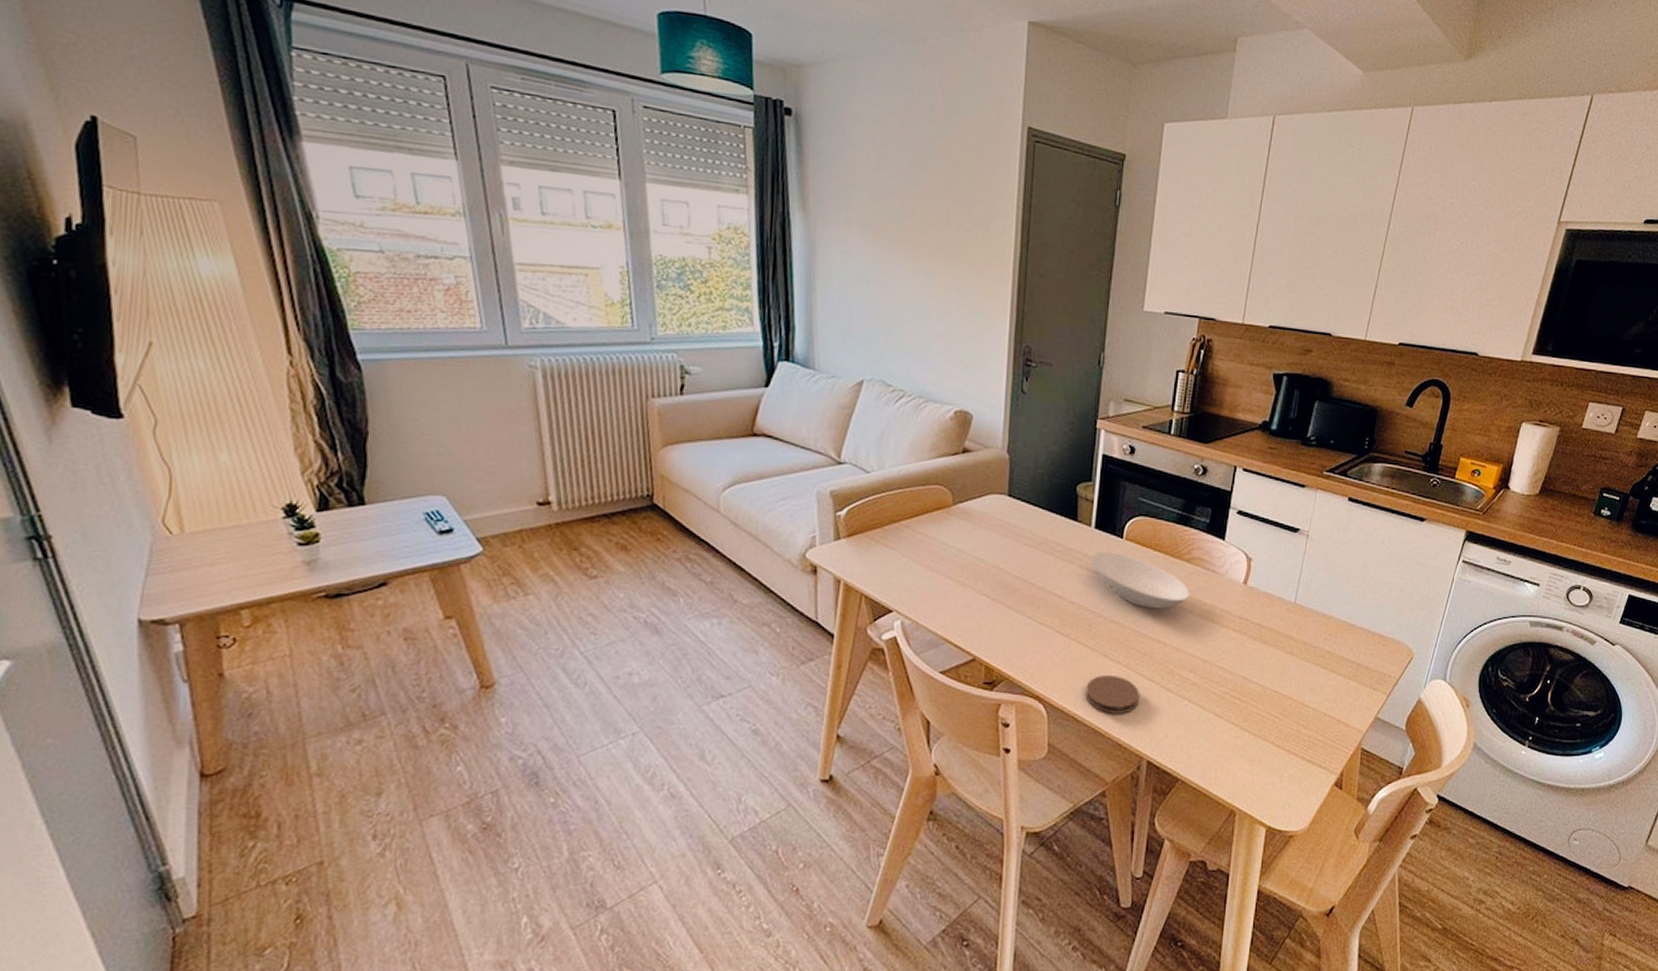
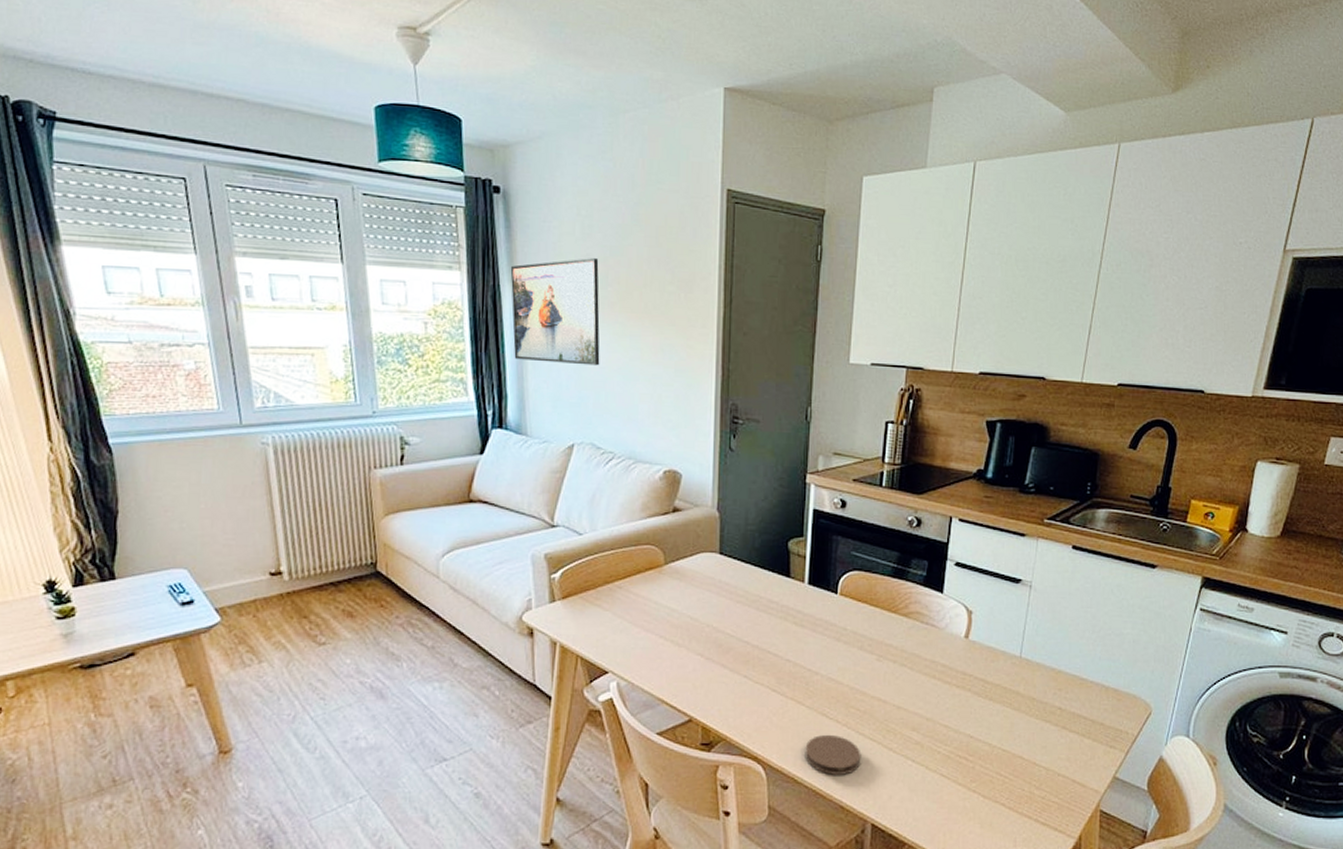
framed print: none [801,189,894,301] -> present [510,258,600,366]
bowl: present [1090,551,1190,609] -> none [805,608,909,665]

